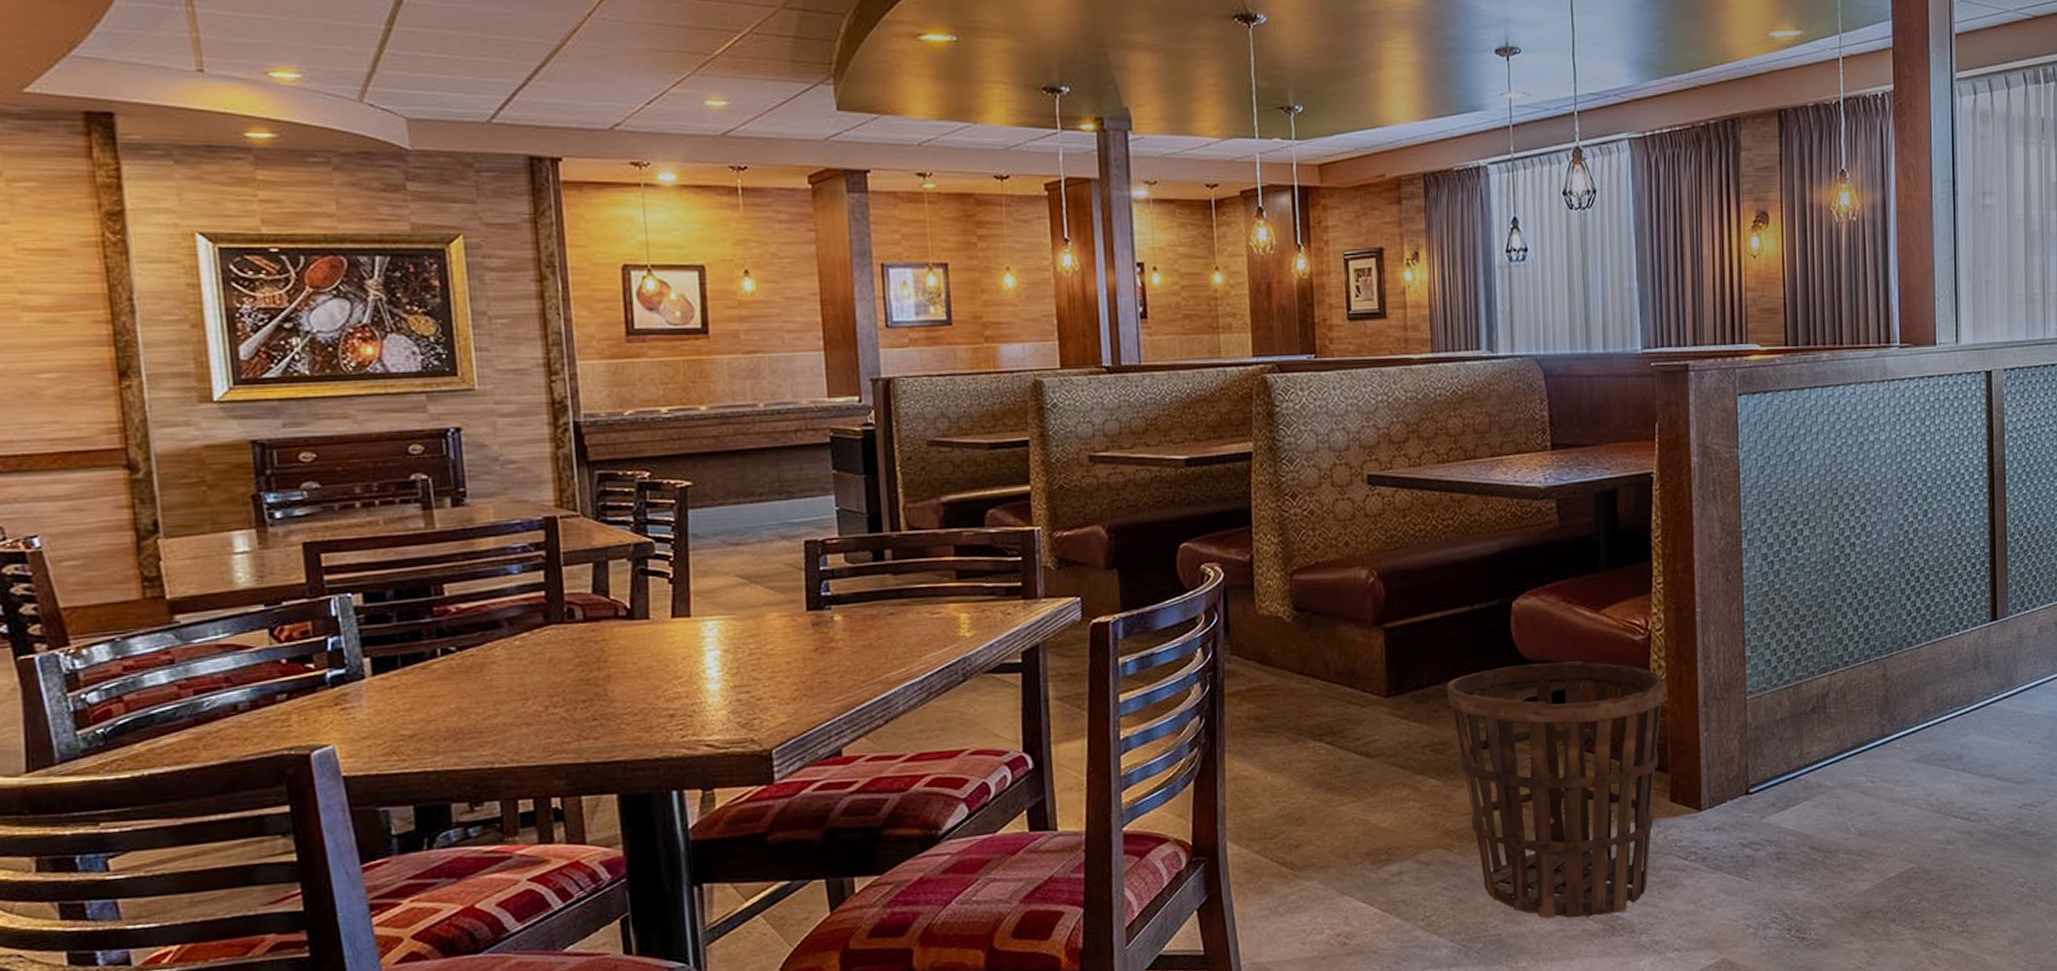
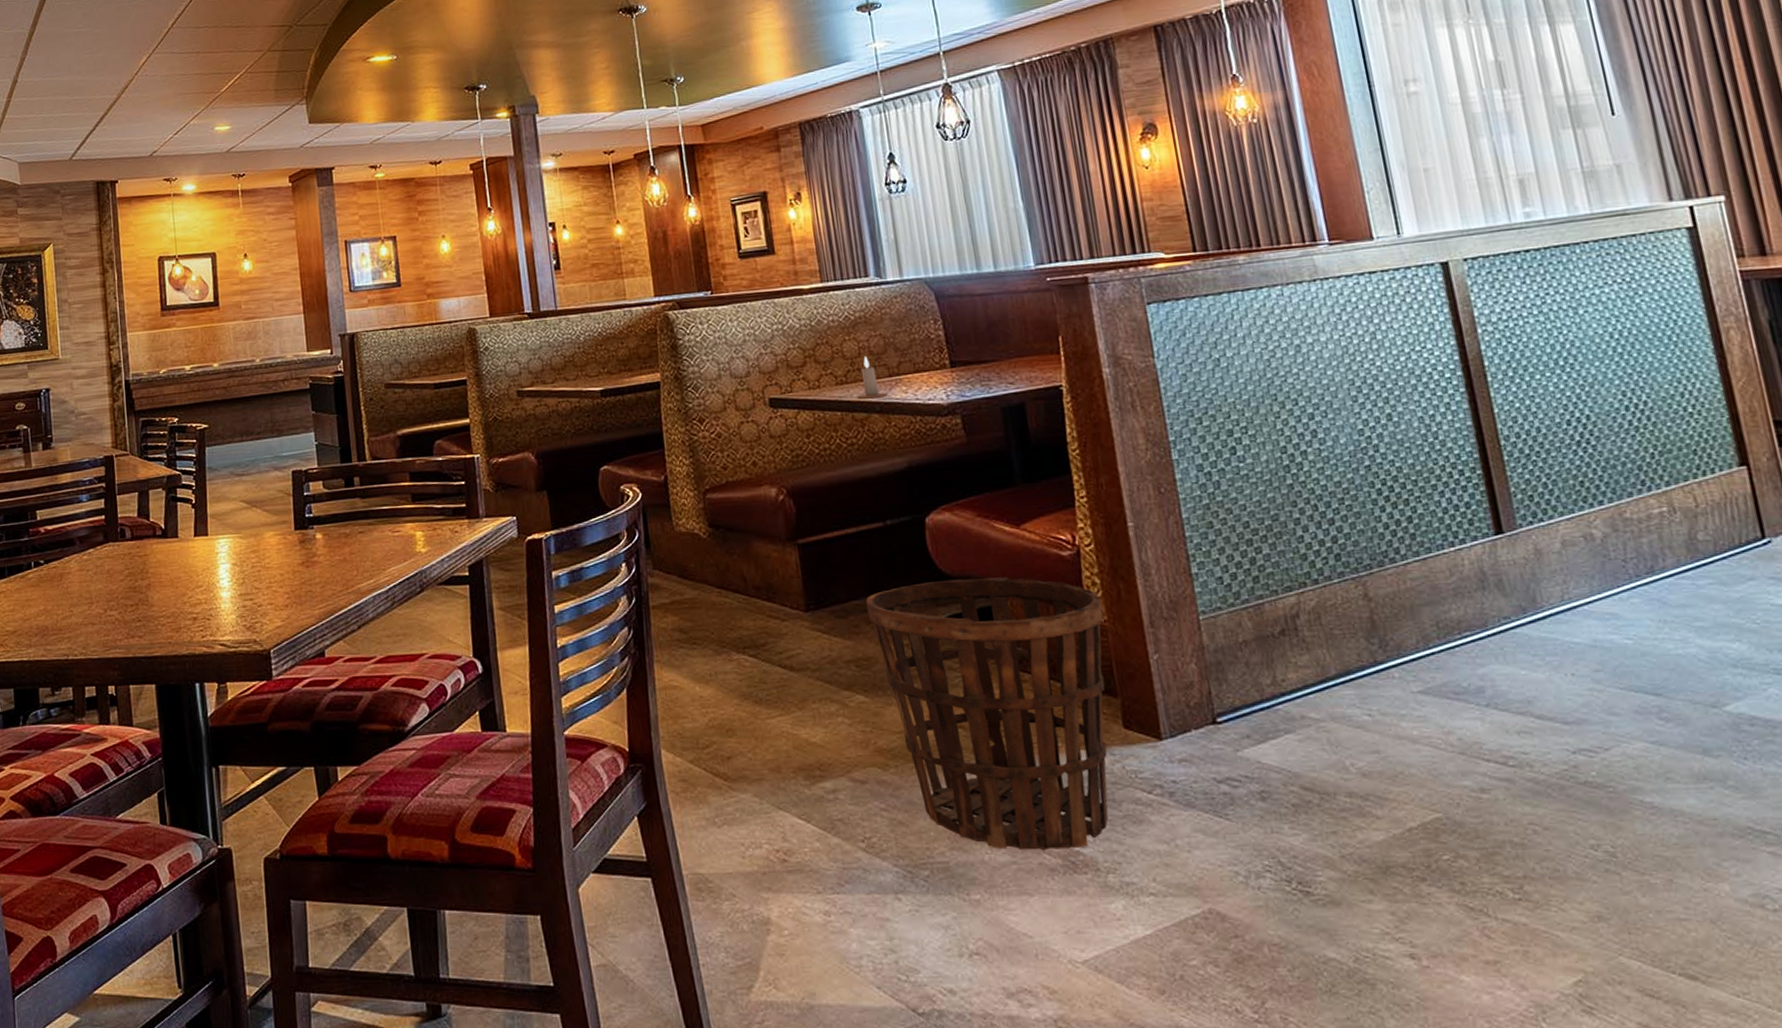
candle: none [1457,433,1488,479] -> present [857,355,888,399]

